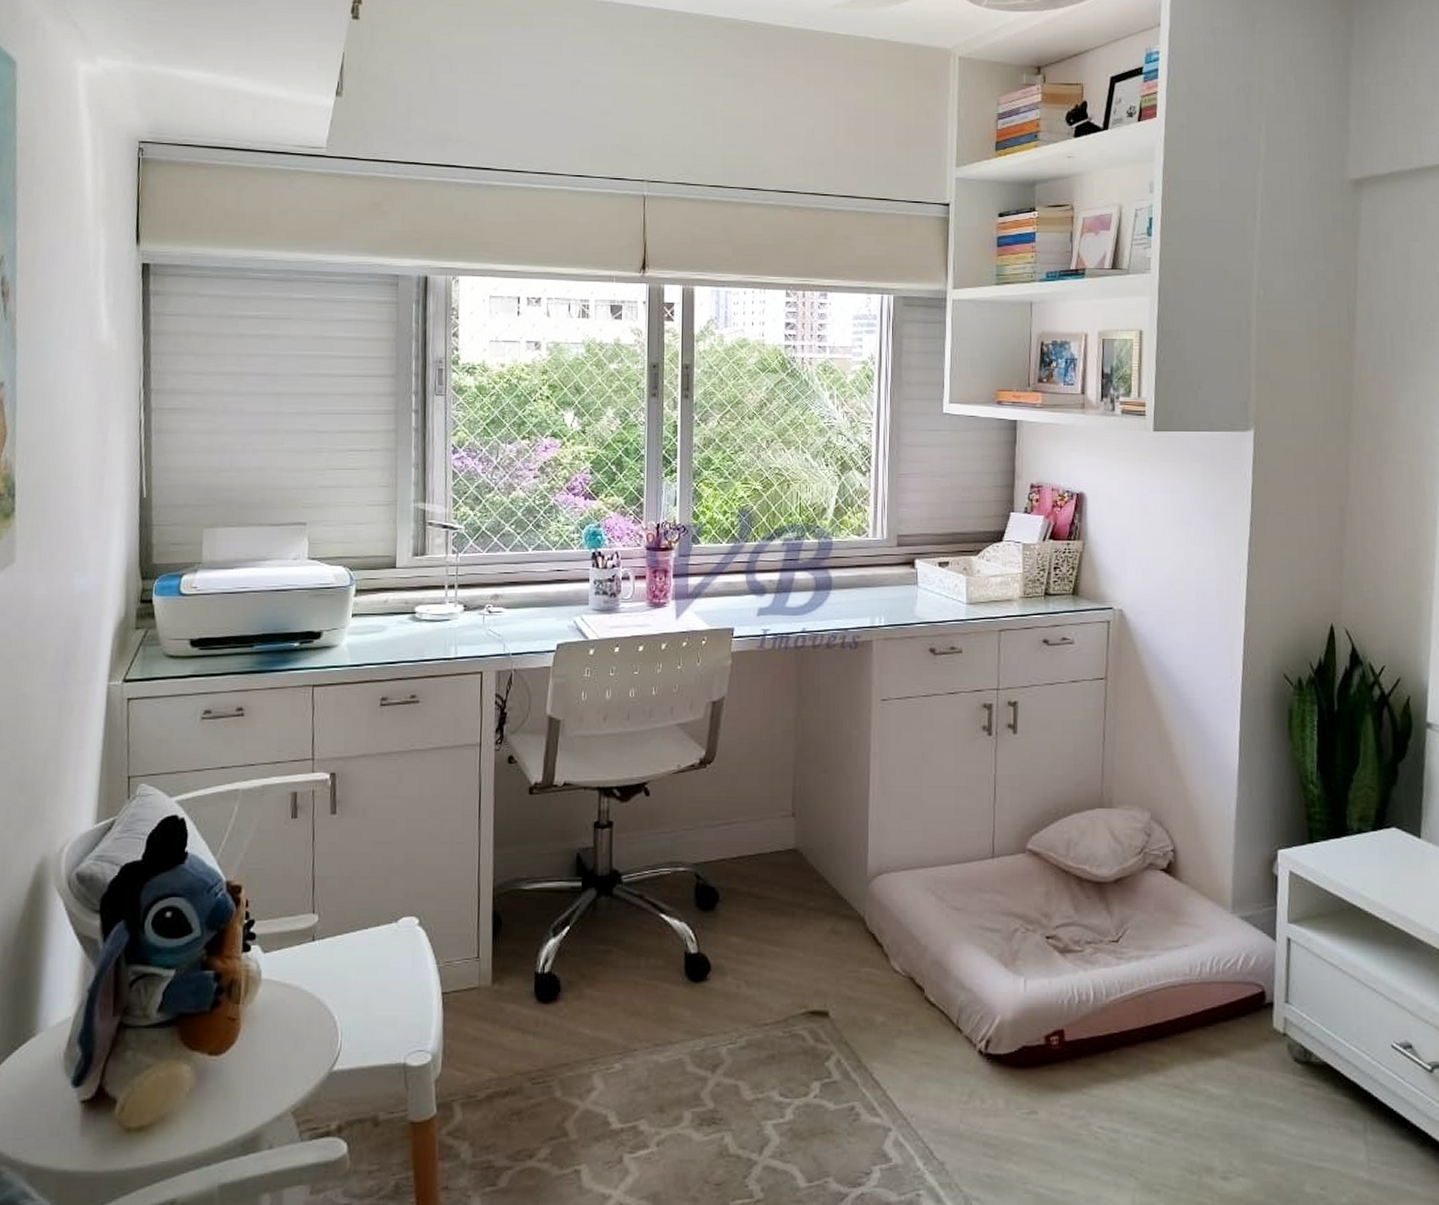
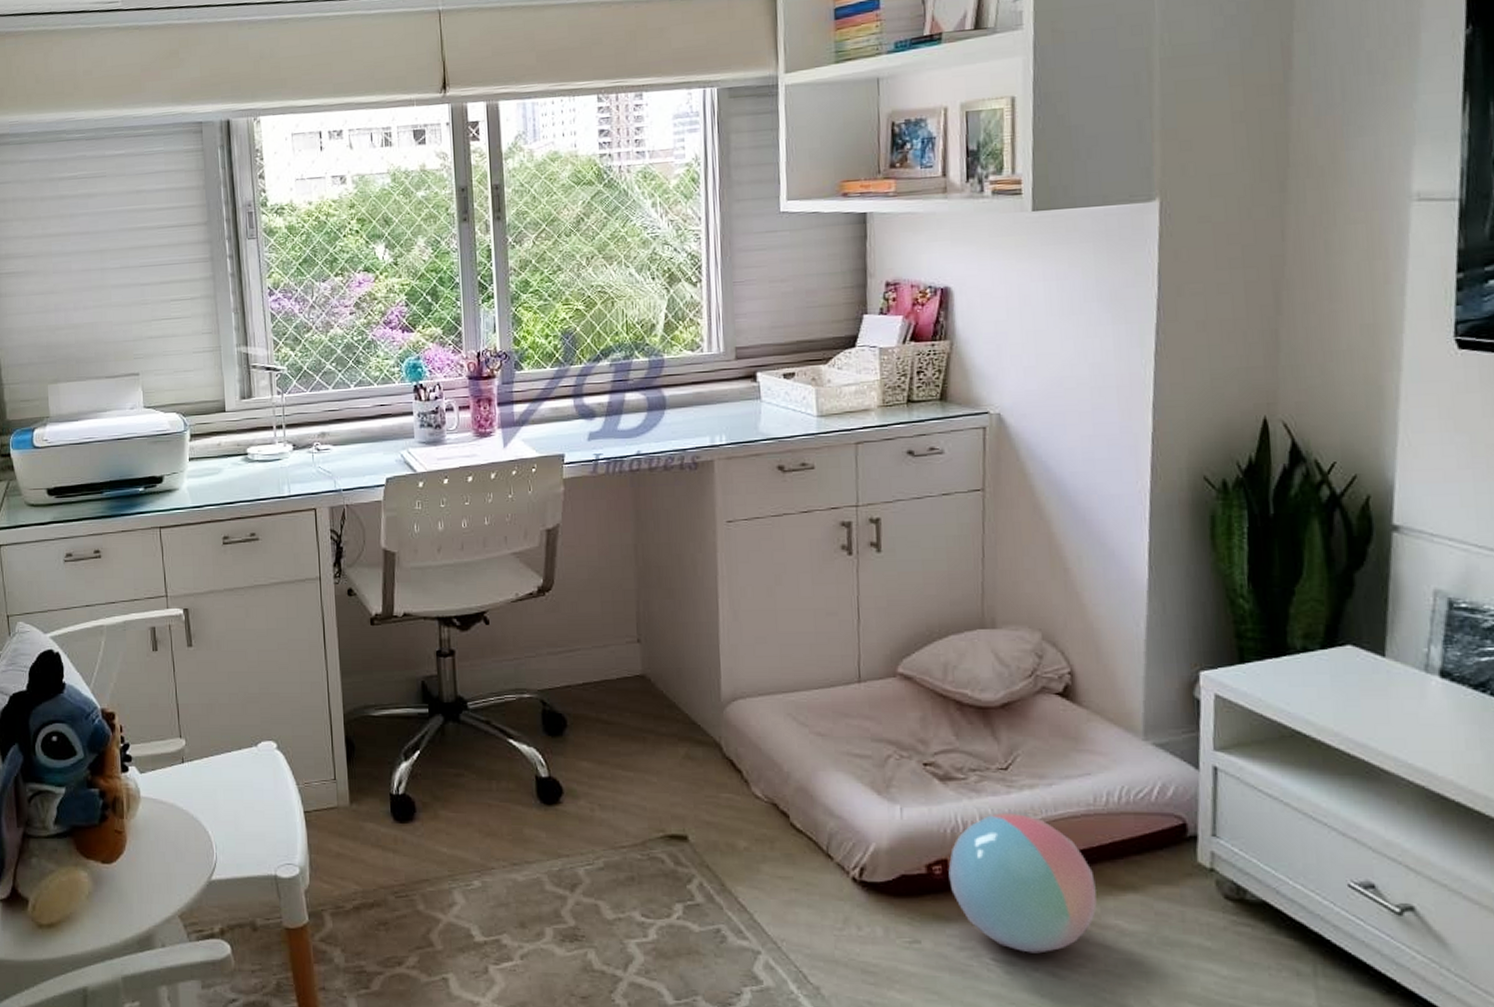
ball: none [1064,983,1190,1120] -> present [948,812,1097,954]

